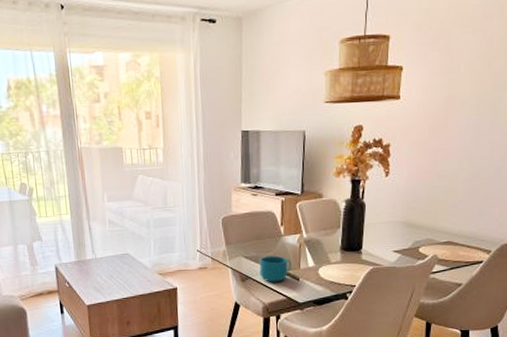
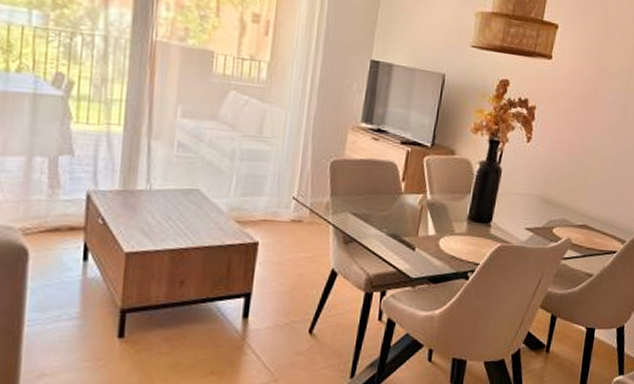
cup: present [259,255,292,282] -> none [368,215,409,250]

